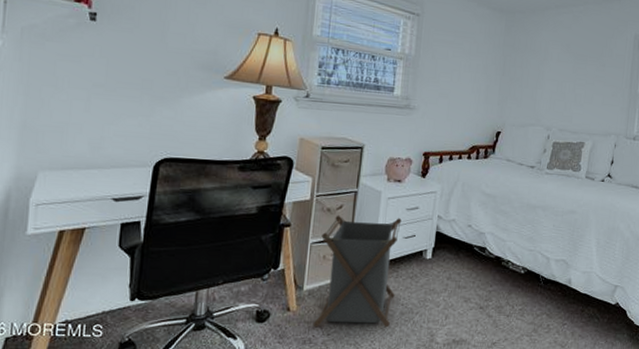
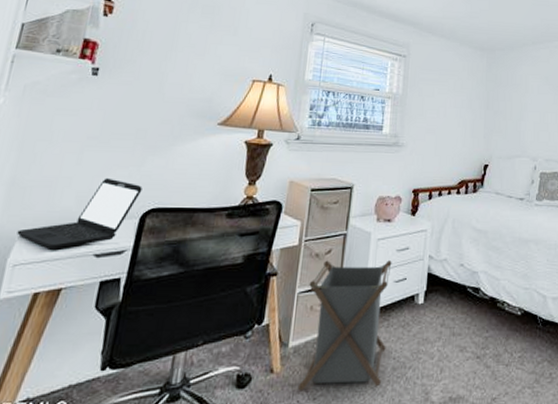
laptop: none [35,126,153,193] -> present [17,177,142,250]

